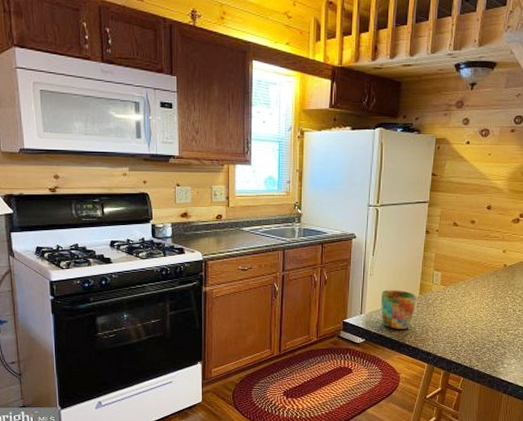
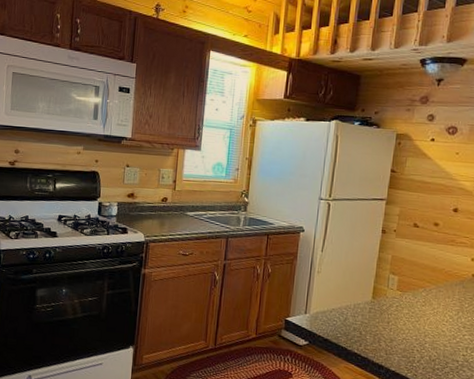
mug: present [381,289,416,329] -> none [328,290,368,336]

